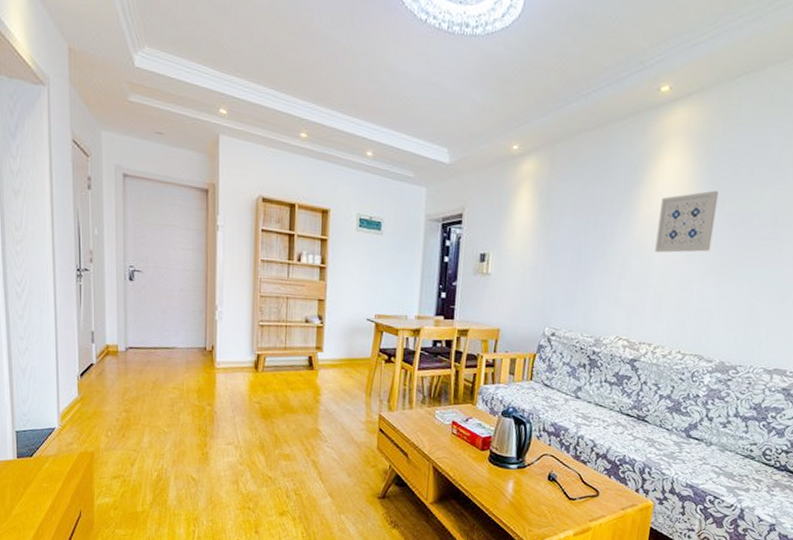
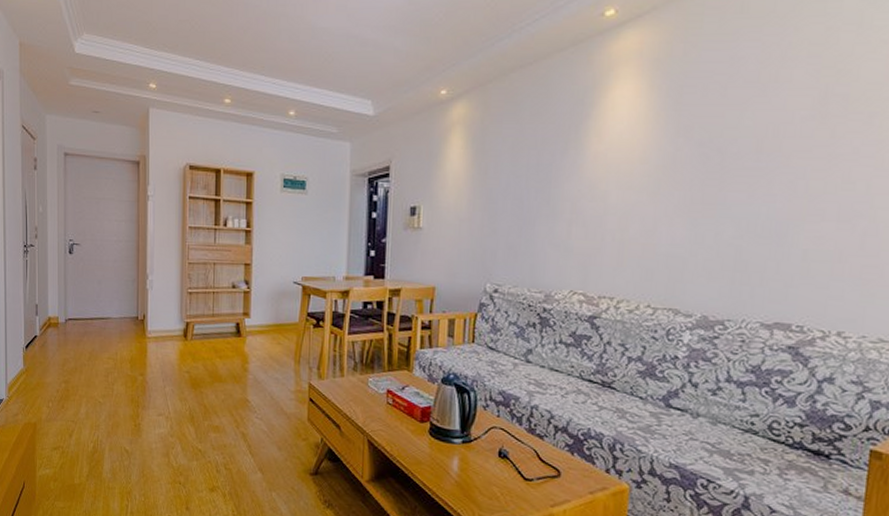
wall art: present [654,190,719,253] -> none [610,118,684,193]

